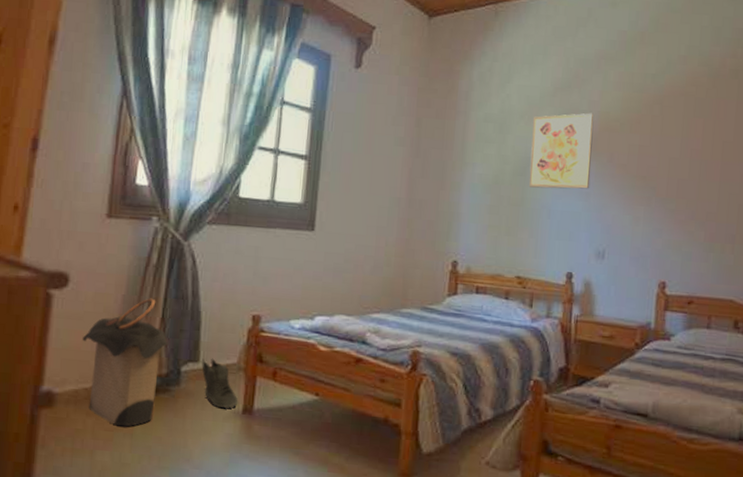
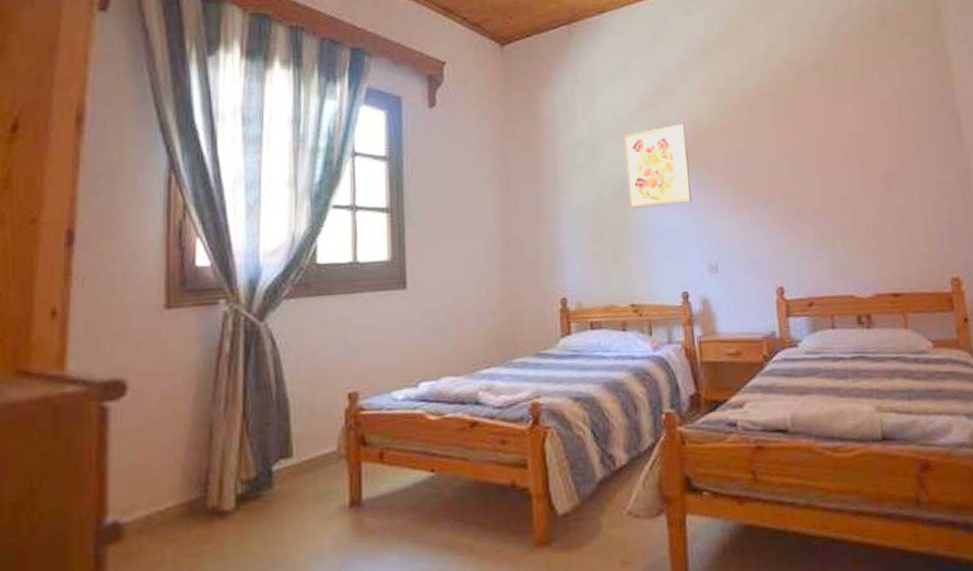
laundry hamper: present [83,298,170,427] -> none [150,393,256,549]
sneaker: present [202,358,237,408] -> none [296,450,342,505]

